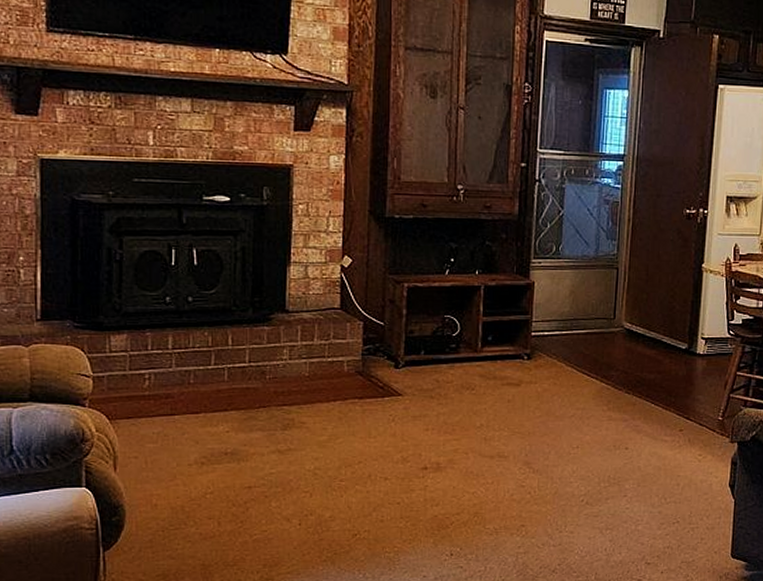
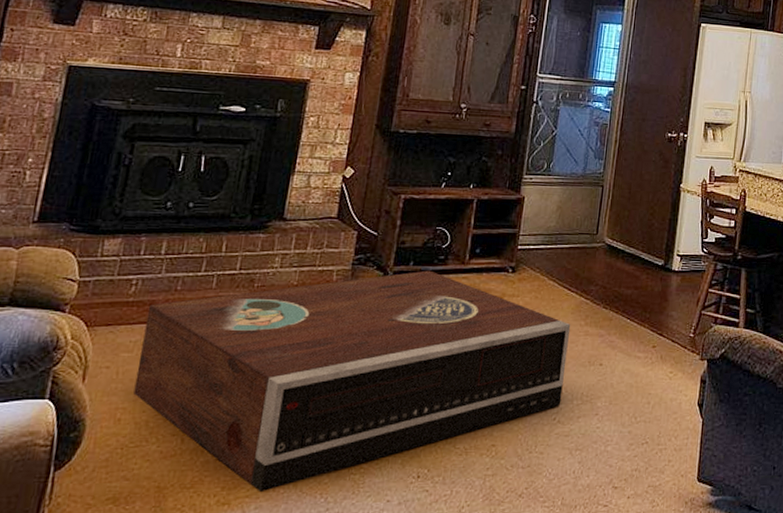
stereo: none [164,359,593,570] -> present [133,270,571,493]

